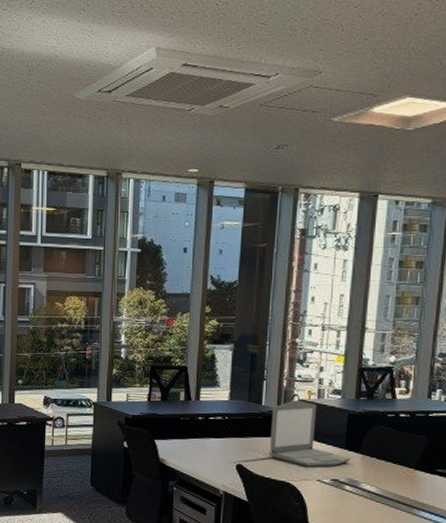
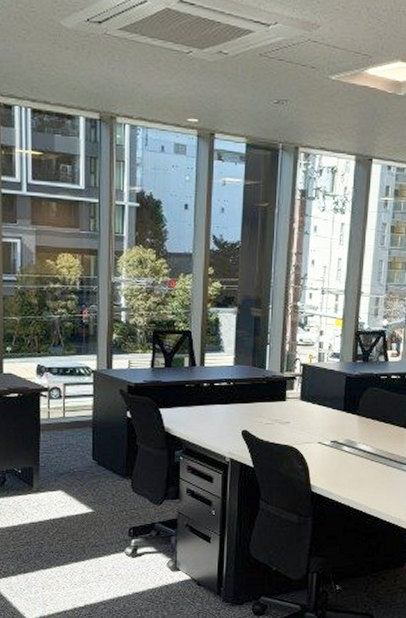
laptop: present [269,400,351,467] -> none [273,364,349,430]

